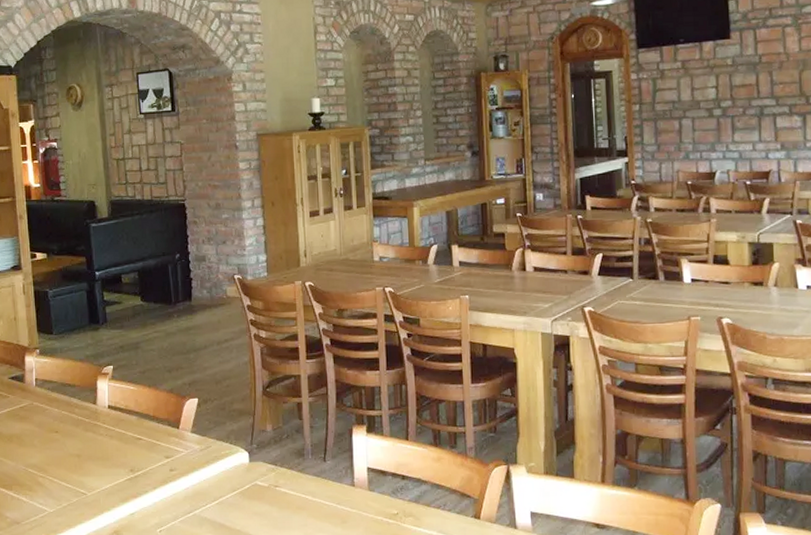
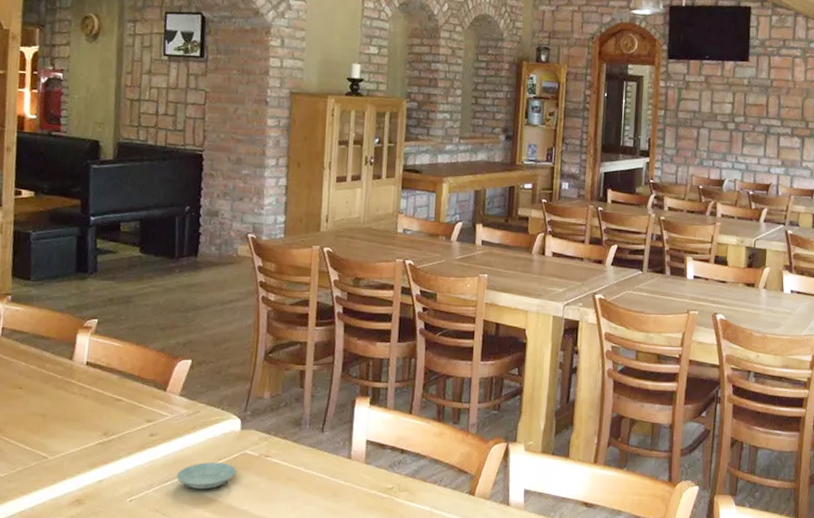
saucer: none [197,494,250,520] -> present [176,462,237,490]

